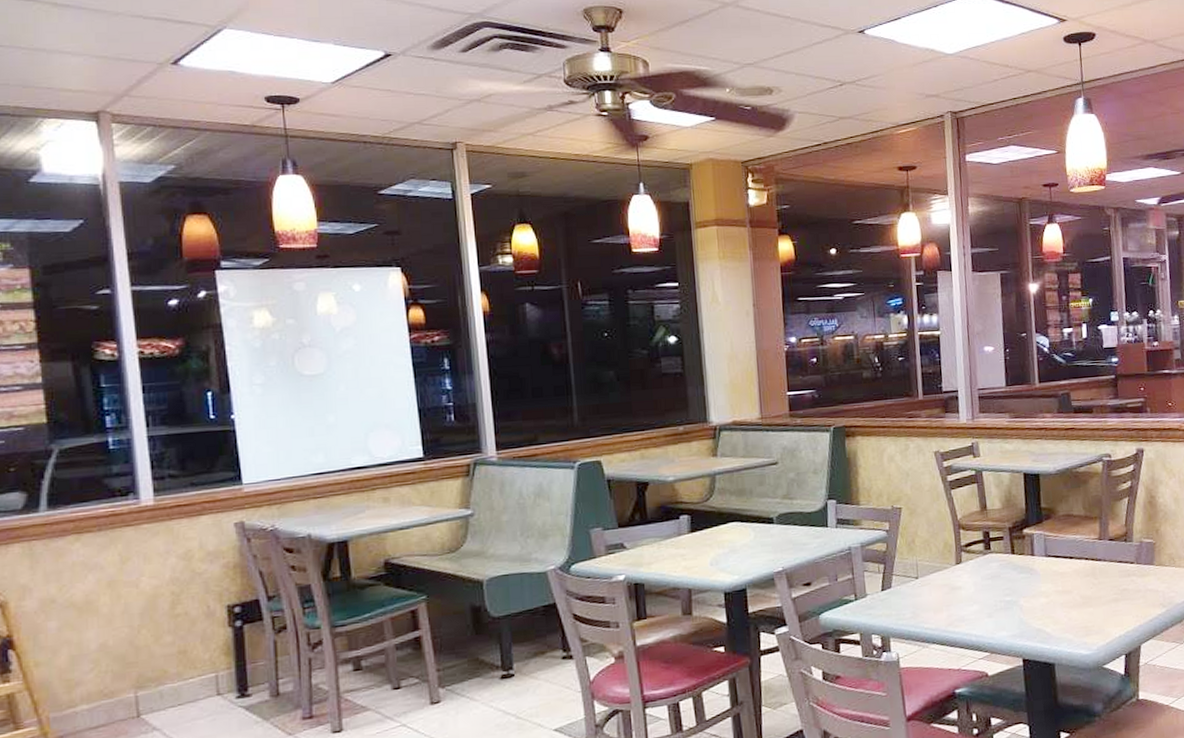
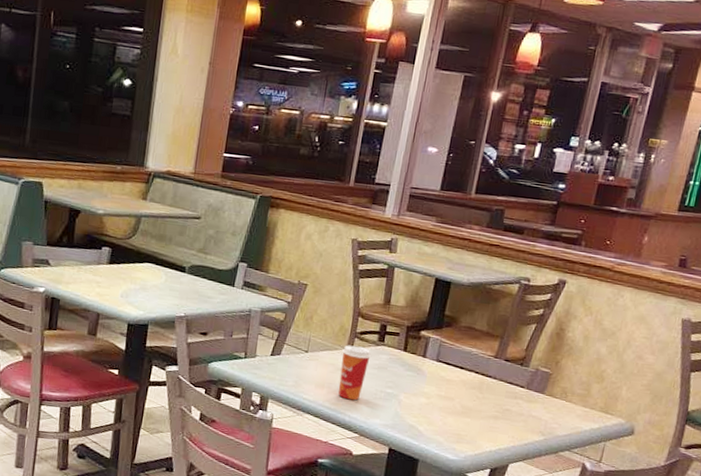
paper cup: none [952,559,982,619] -> present [338,345,371,401]

